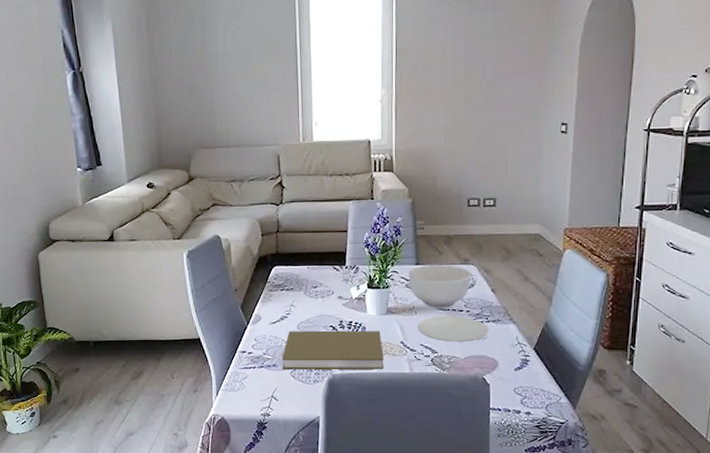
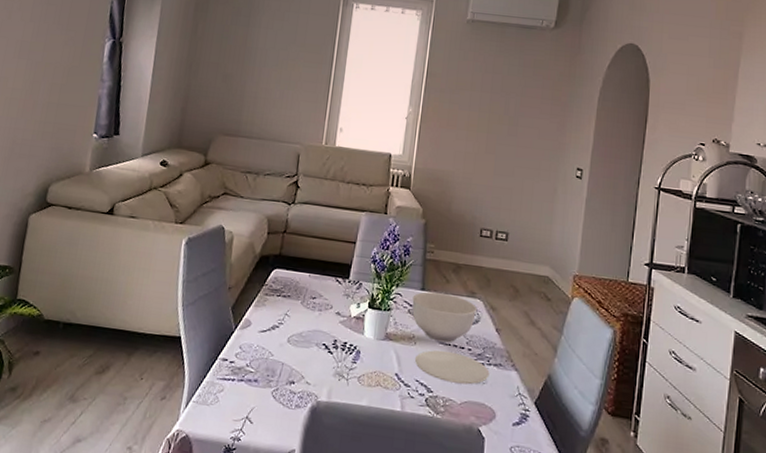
book: present [282,330,384,370] -> none [263,343,376,404]

